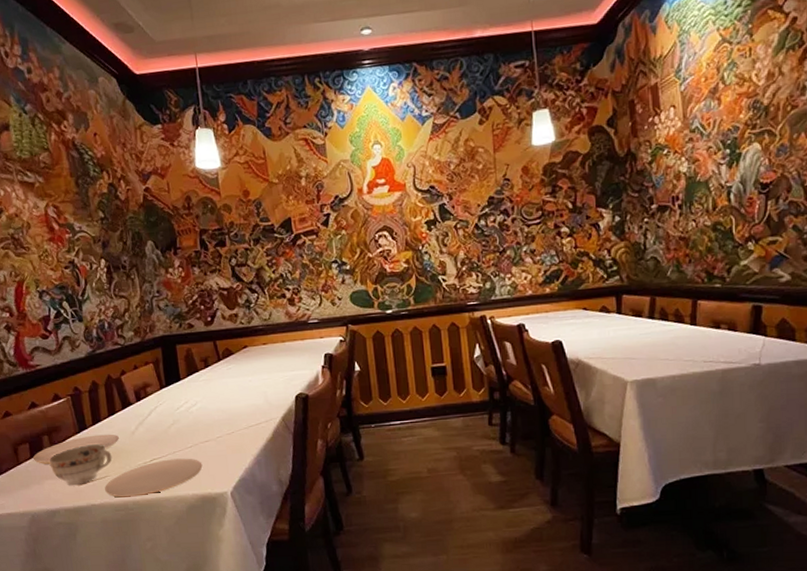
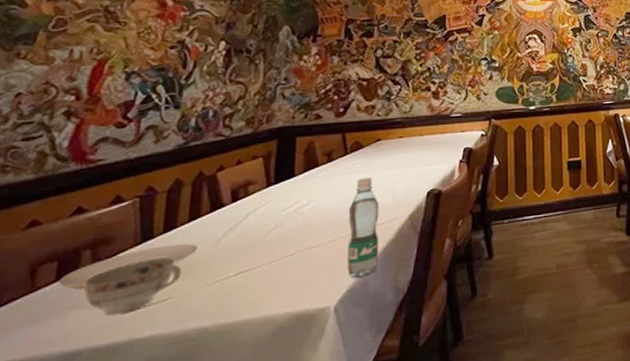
plate: present [104,458,203,498] -> none [160,268,304,326]
bottle: none [229,381,262,469] -> present [347,177,380,278]

